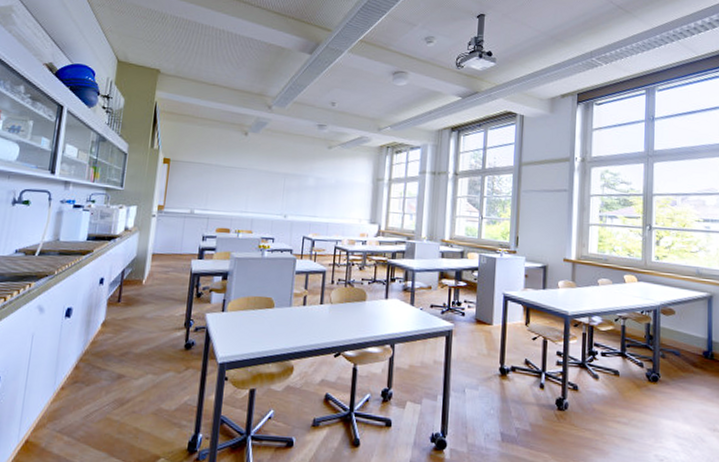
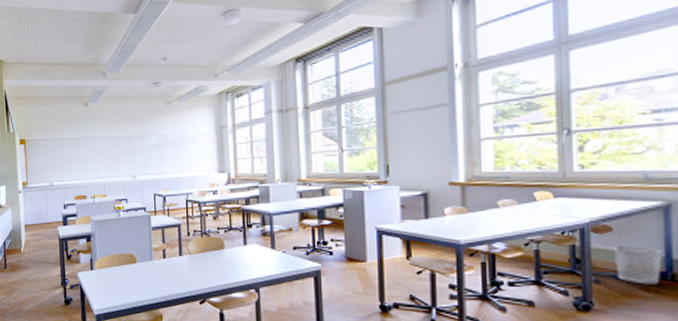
wastebasket: none [675,327,706,362] -> present [613,246,662,285]

